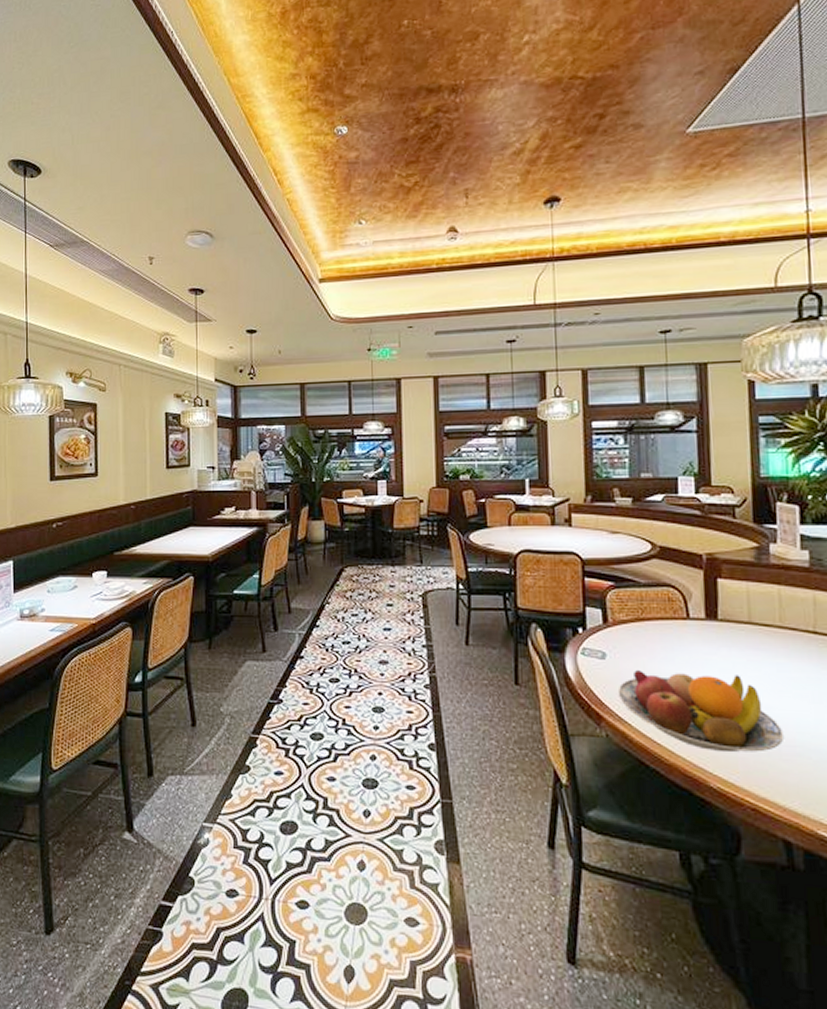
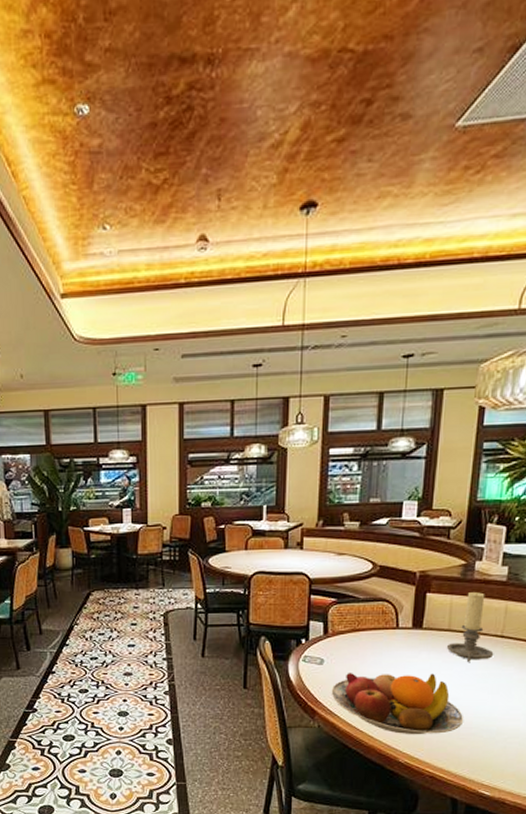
candle holder: none [749,579,809,662] -> present [446,592,494,662]

